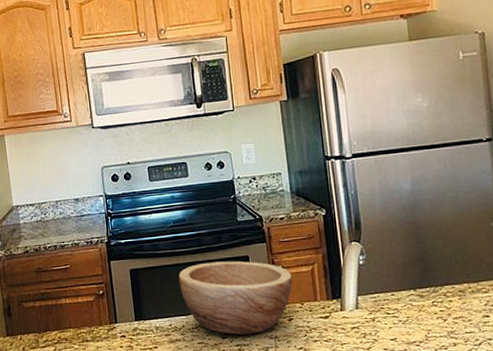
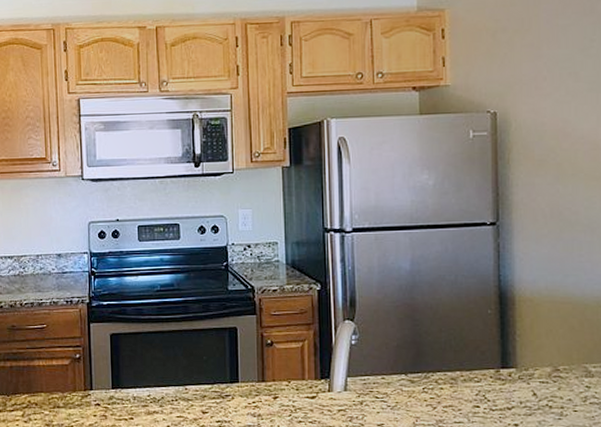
bowl: present [178,261,293,335] -> none [161,331,281,410]

